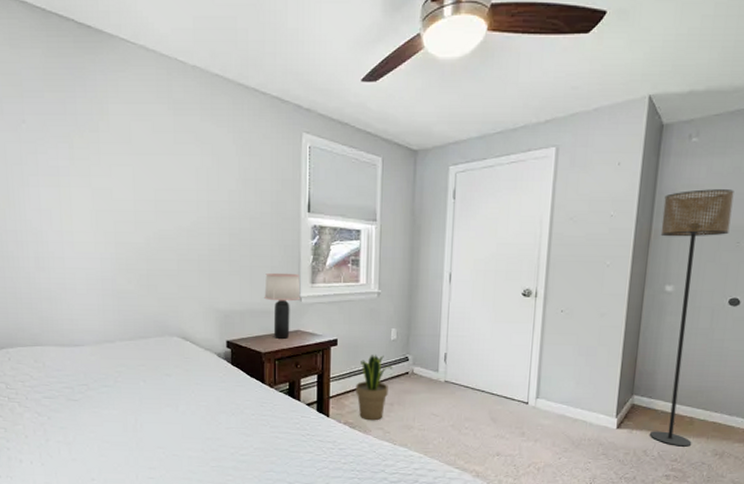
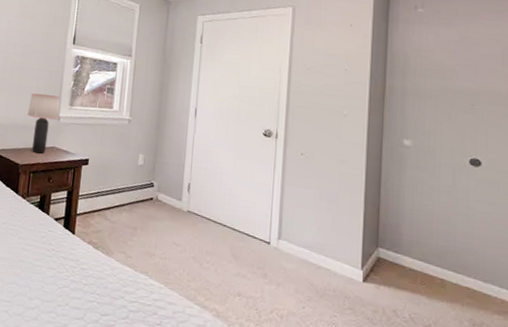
potted plant: present [356,355,393,421] -> none [102,177,138,244]
floor lamp: present [650,189,734,447] -> none [394,53,463,312]

